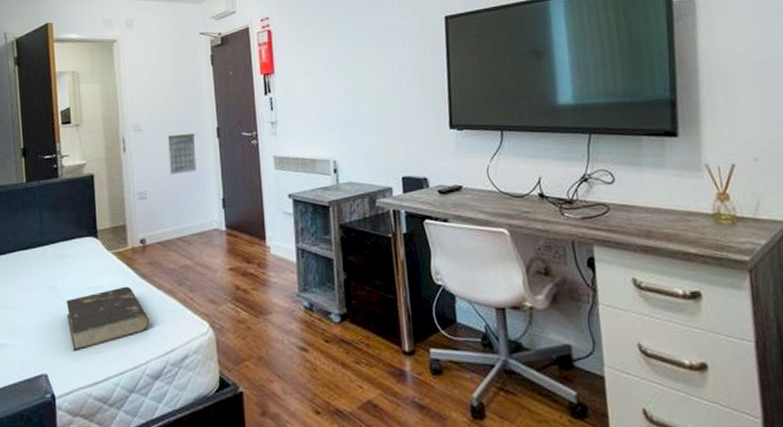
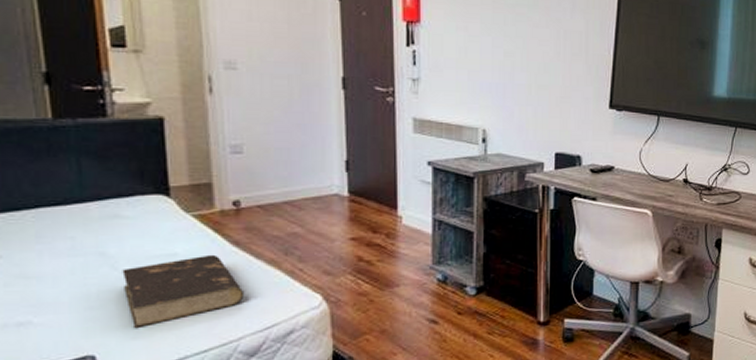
calendar: present [167,133,196,175] -> none [274,79,313,128]

